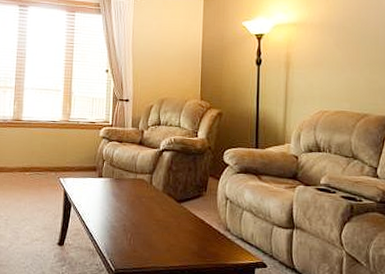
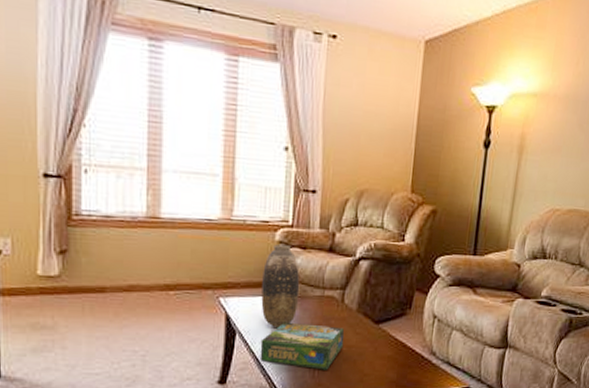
board game: none [88,198,153,239] -> present [260,322,344,370]
vase: none [89,139,118,202] -> present [261,245,300,327]

